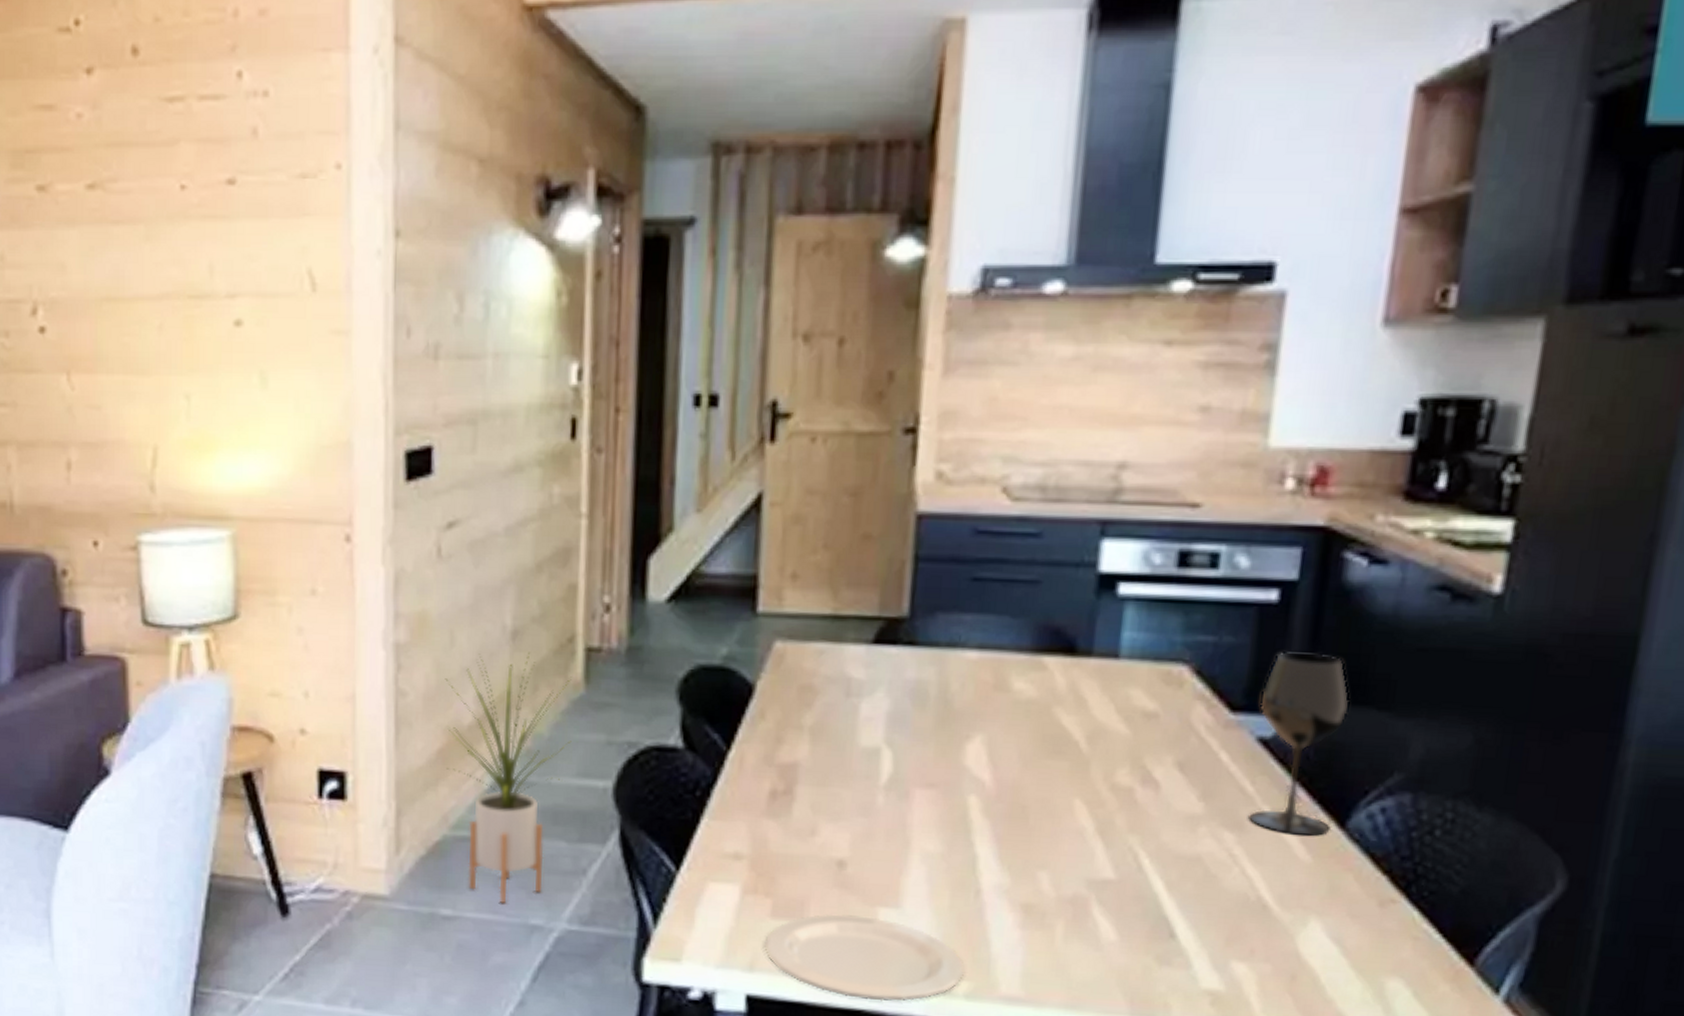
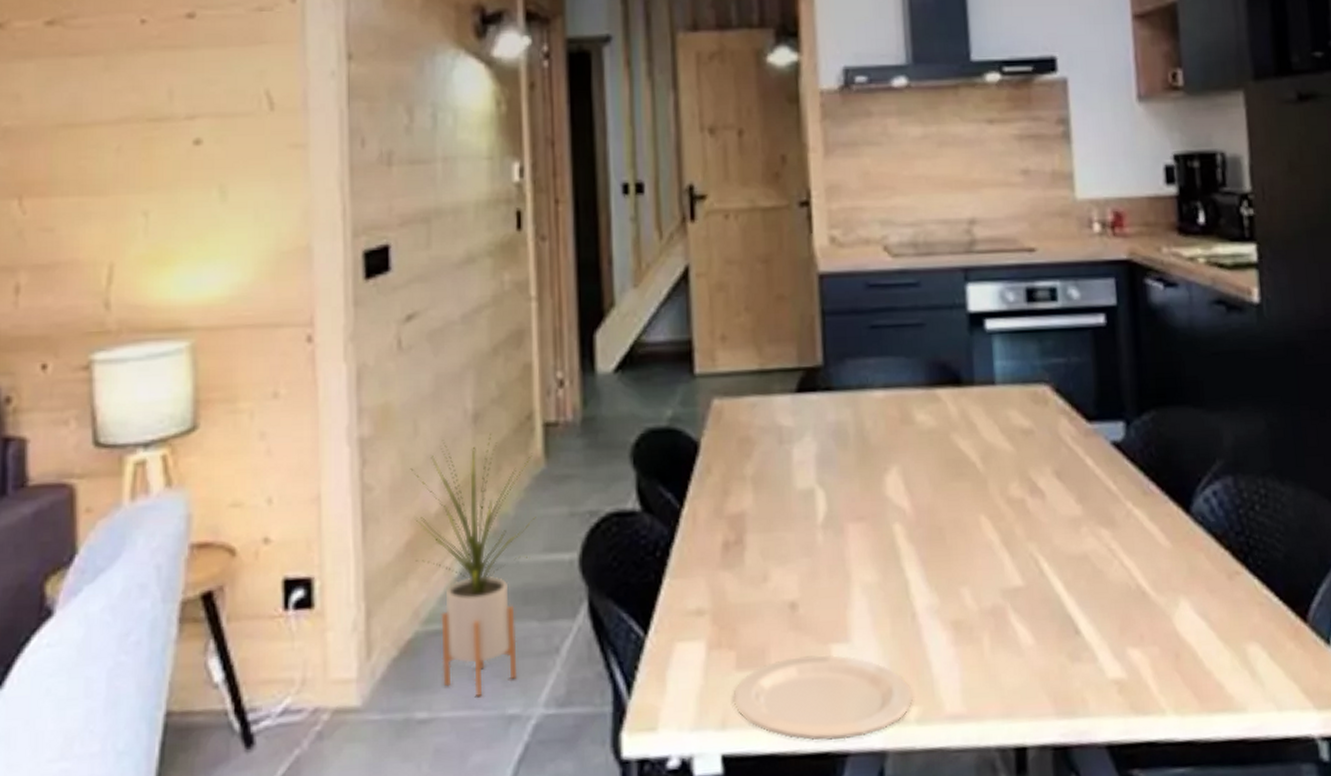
wineglass: present [1249,650,1350,836] -> none [1107,363,1180,525]

